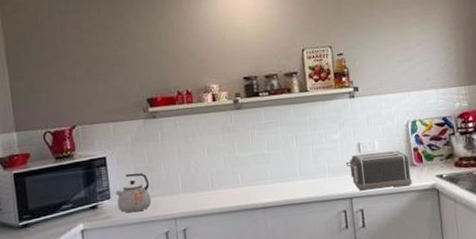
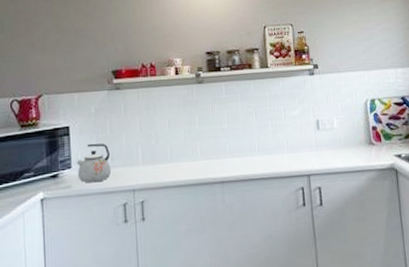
toaster: present [345,150,412,191] -> none [304,128,371,168]

